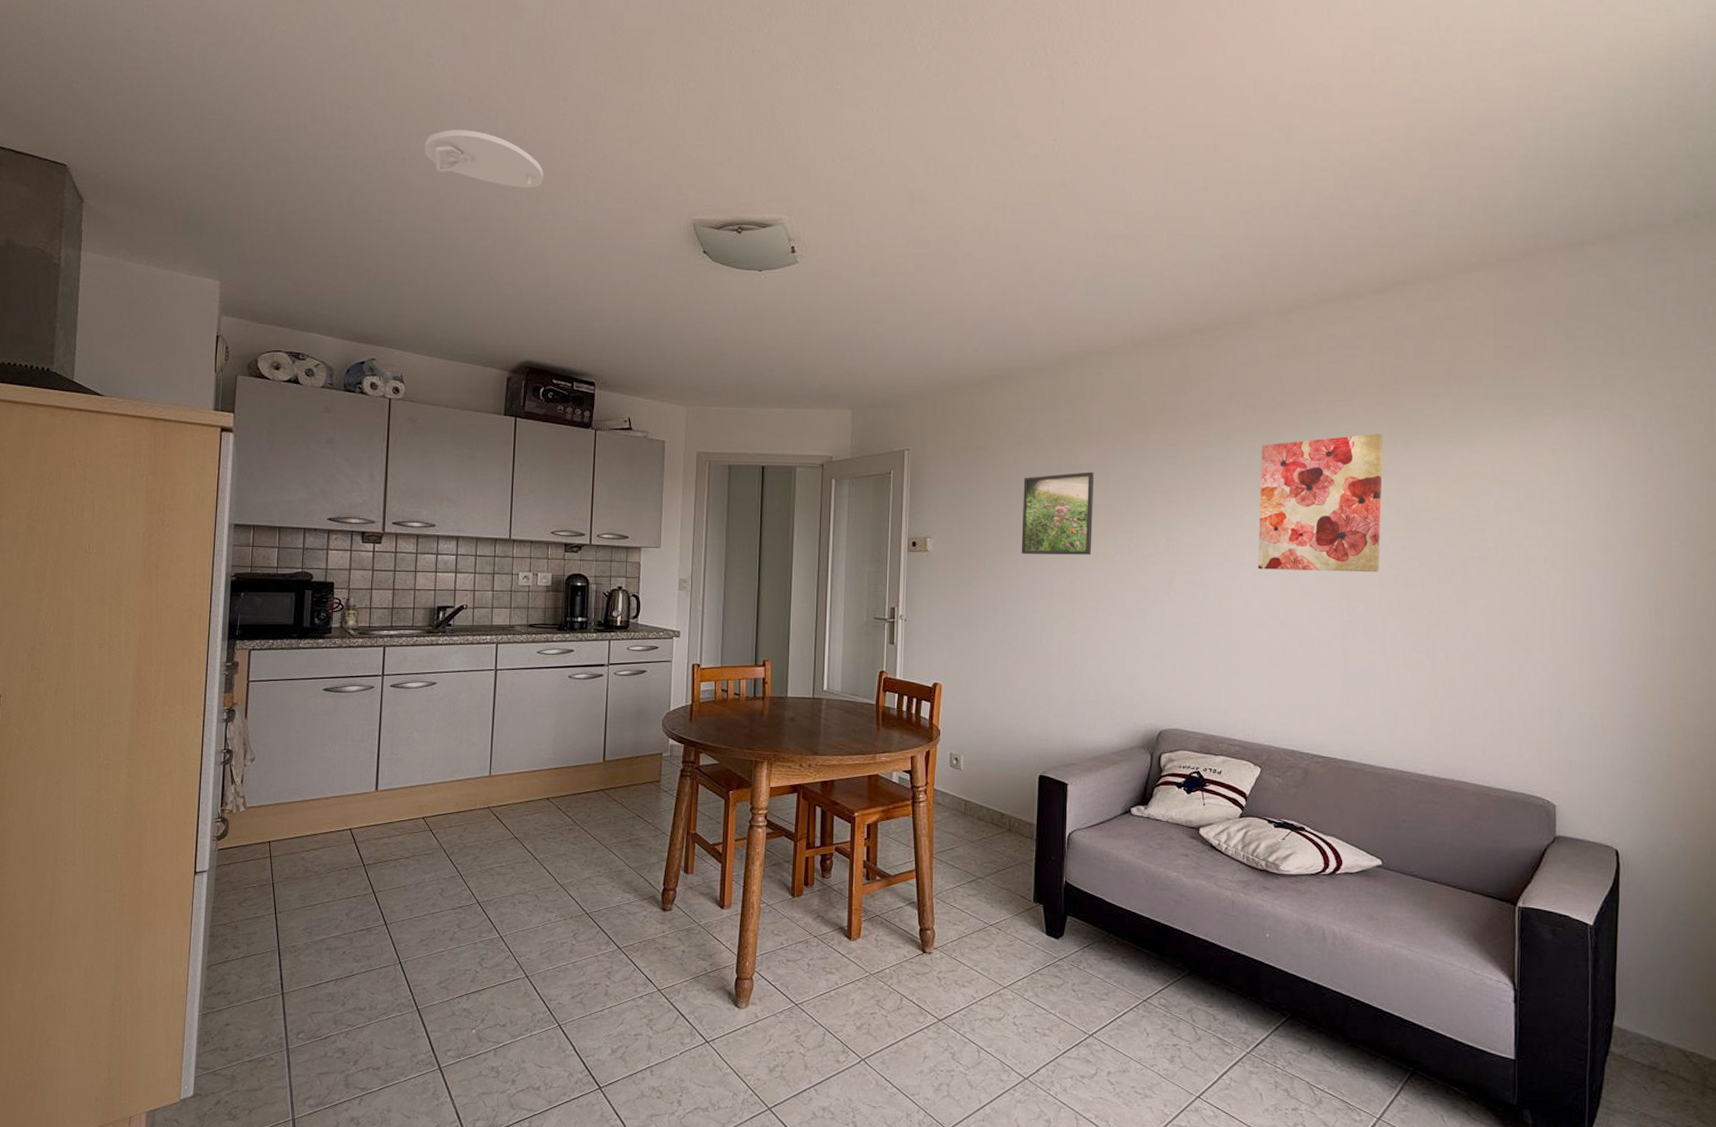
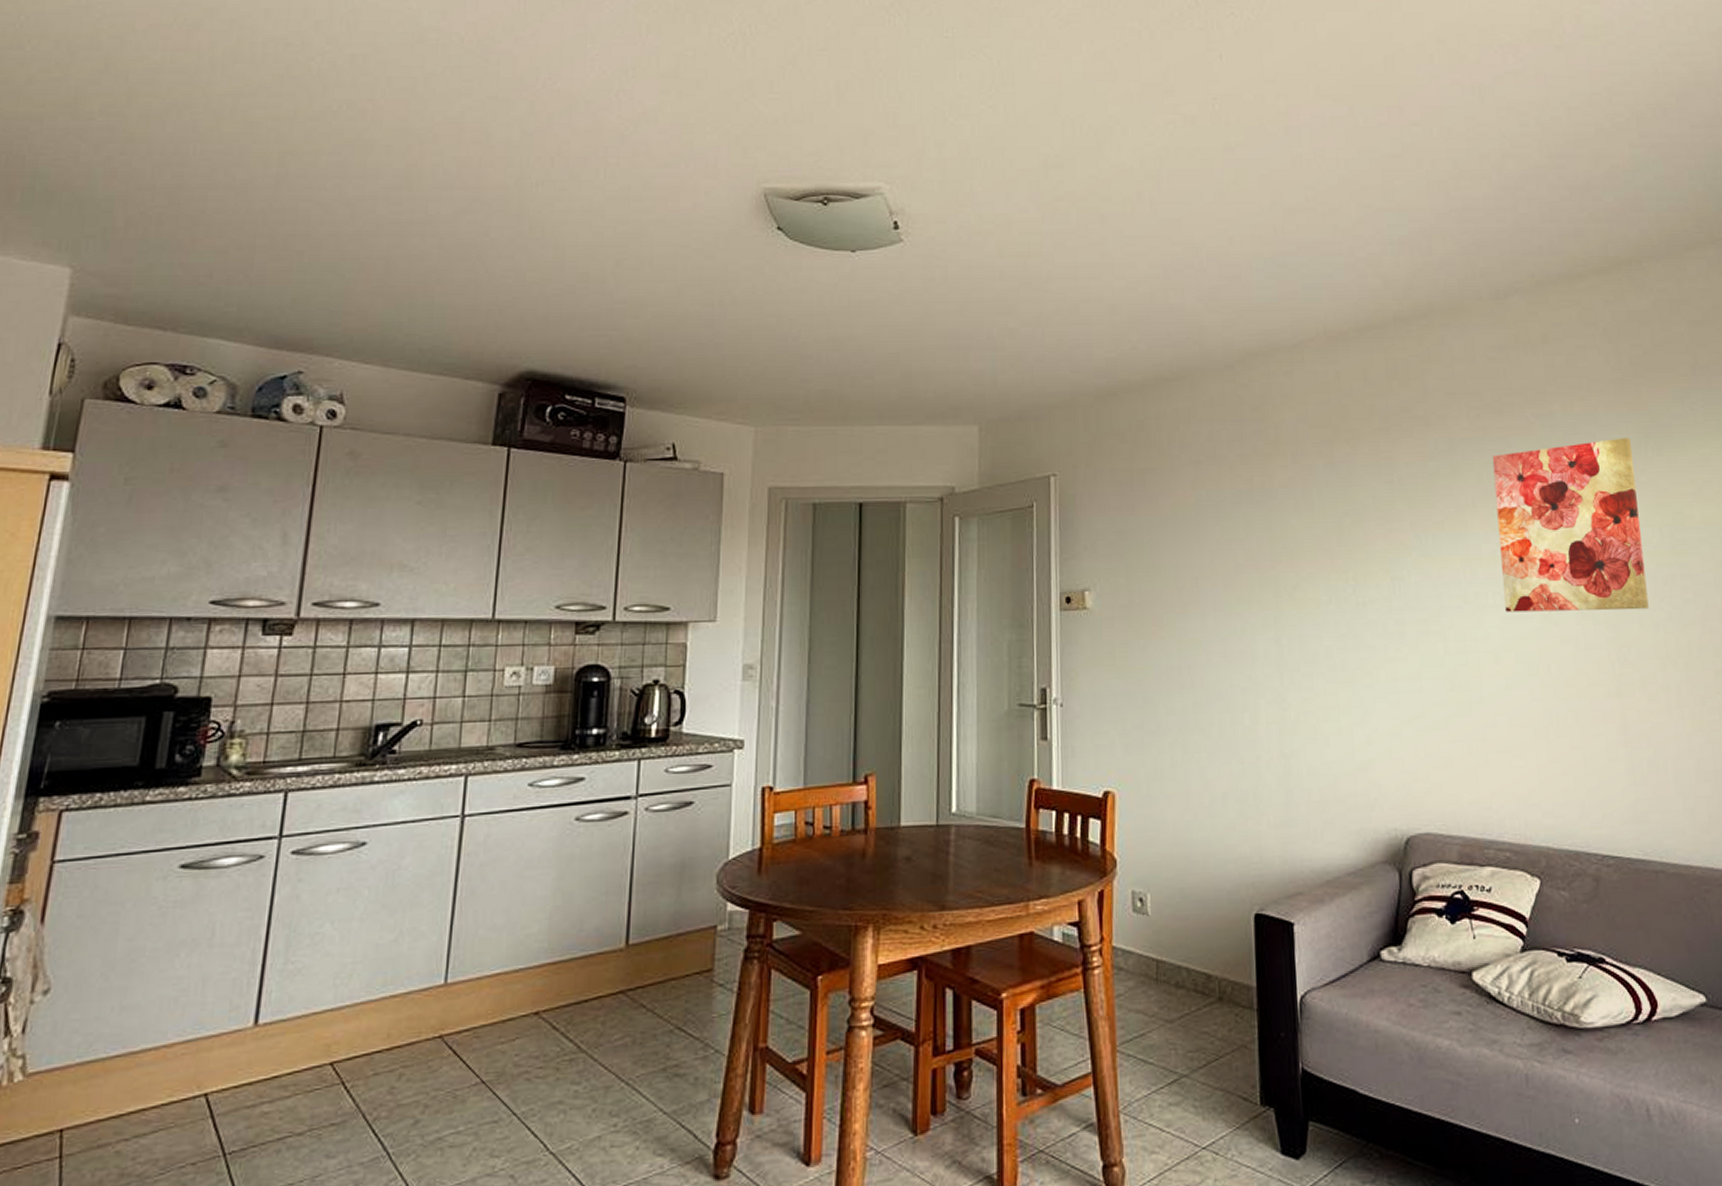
smoke detector: present [424,130,544,188] -> none [394,75,562,148]
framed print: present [1021,472,1095,555] -> none [1205,496,1299,606]

